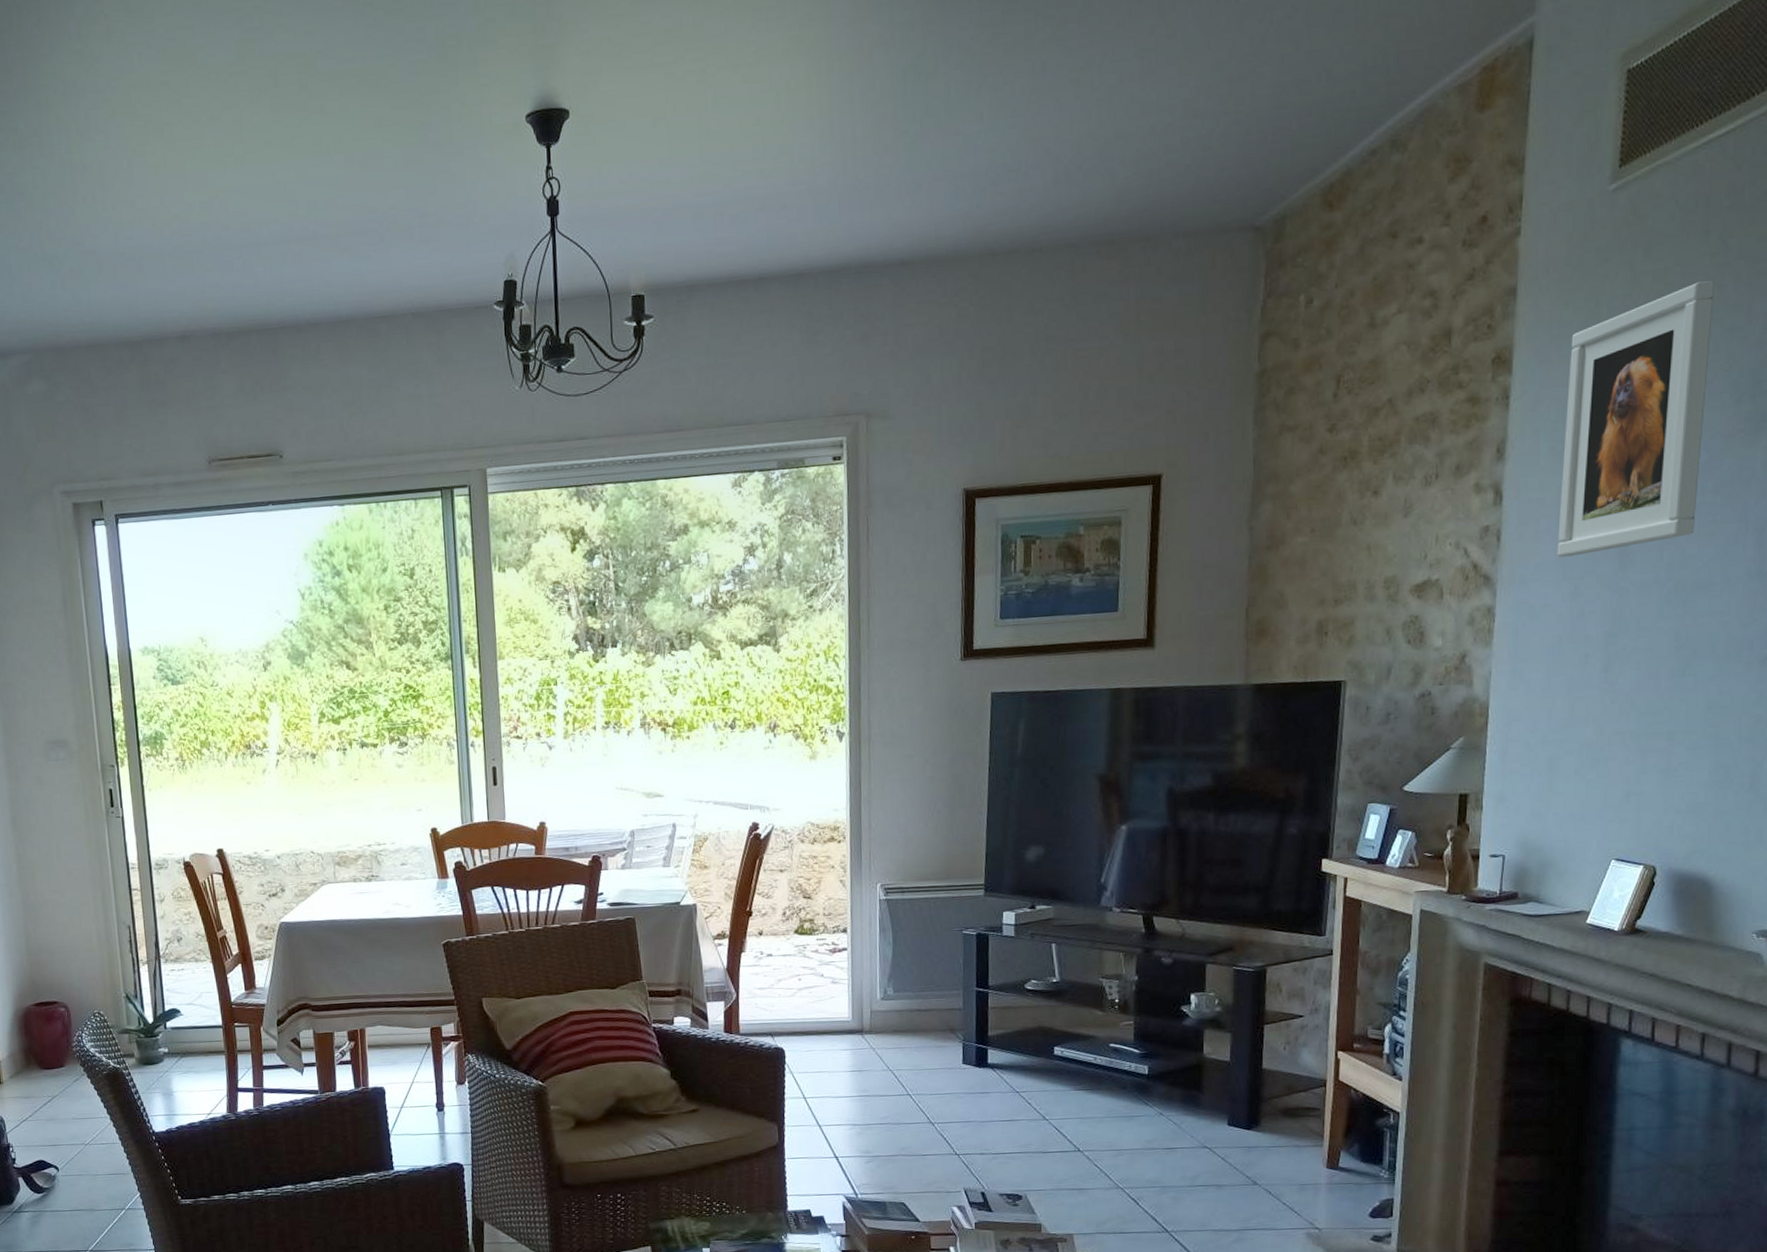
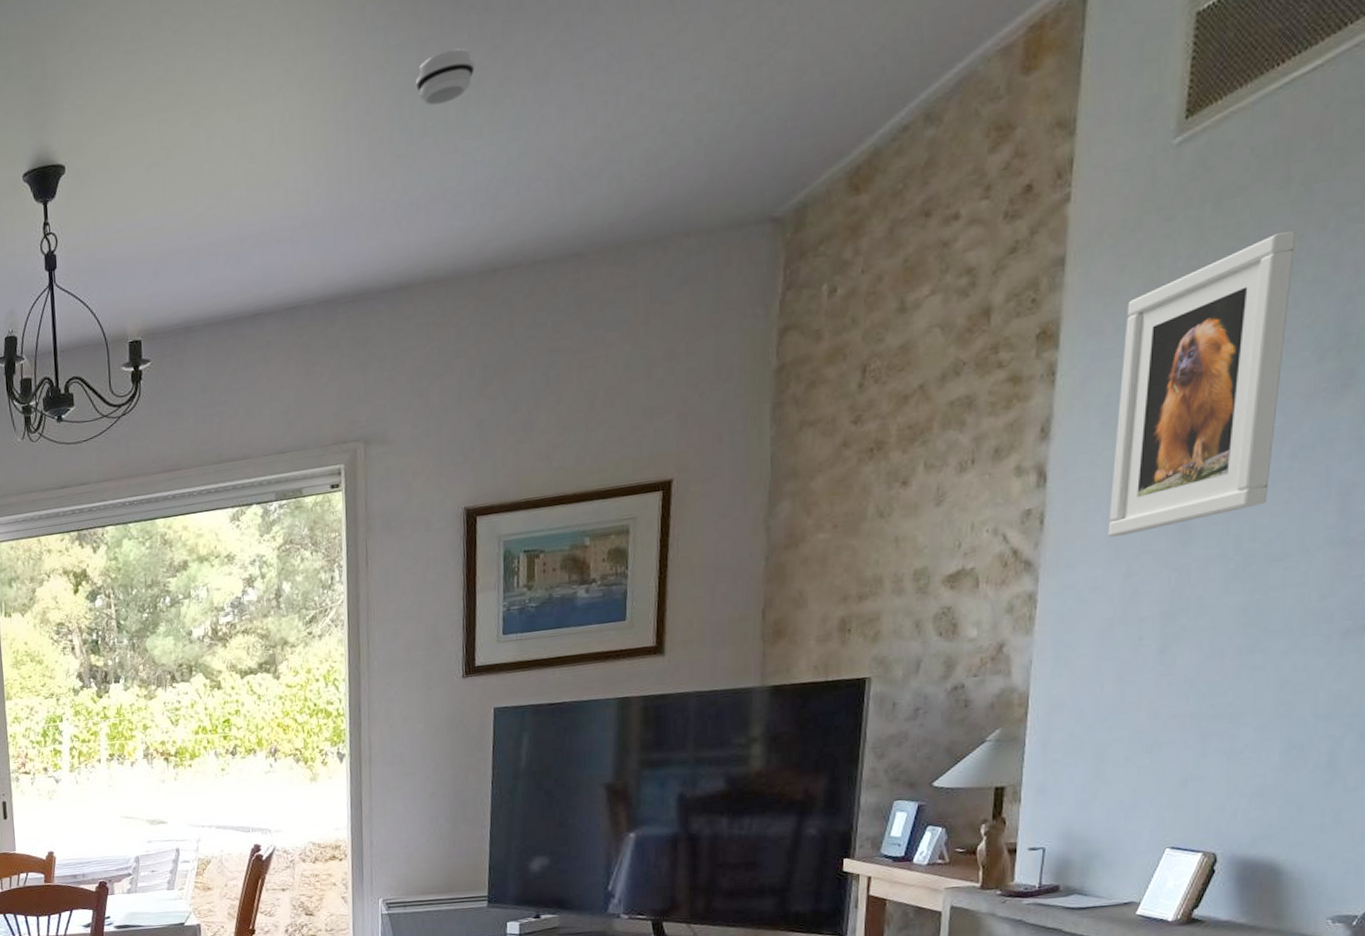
smoke detector: none [918,32,976,86] -> present [415,48,475,106]

